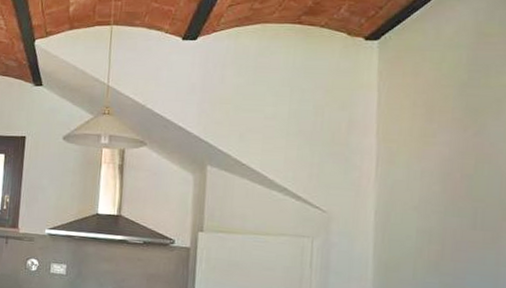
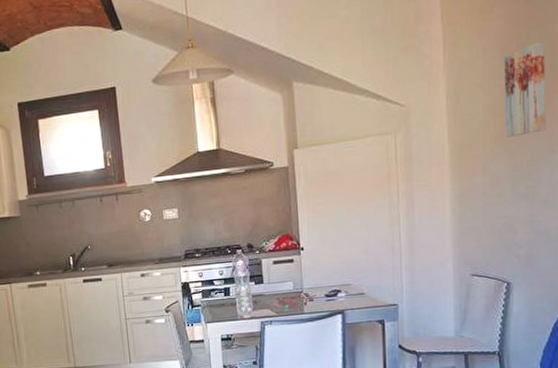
wall art: none [441,176,495,270] -> present [504,42,546,137]

